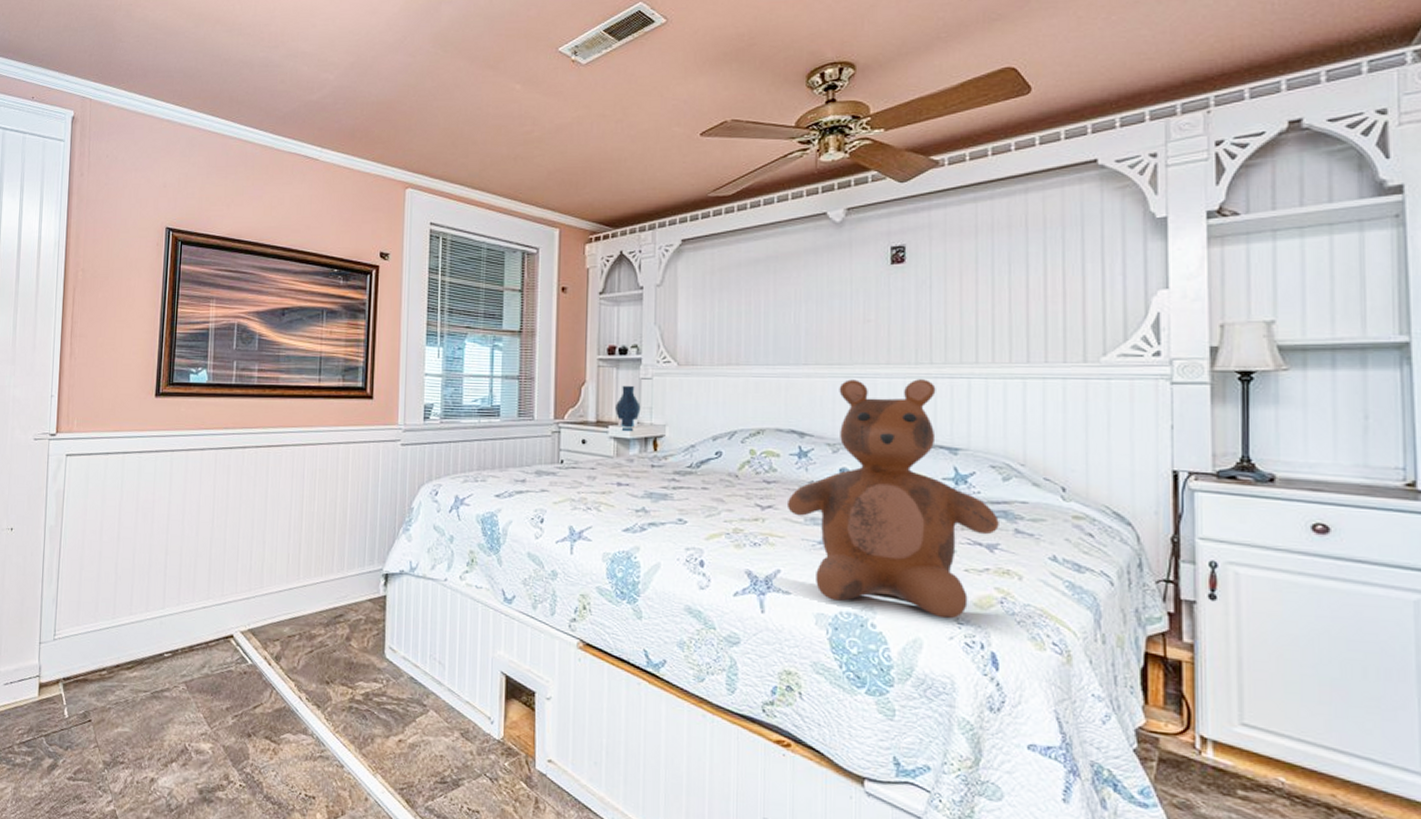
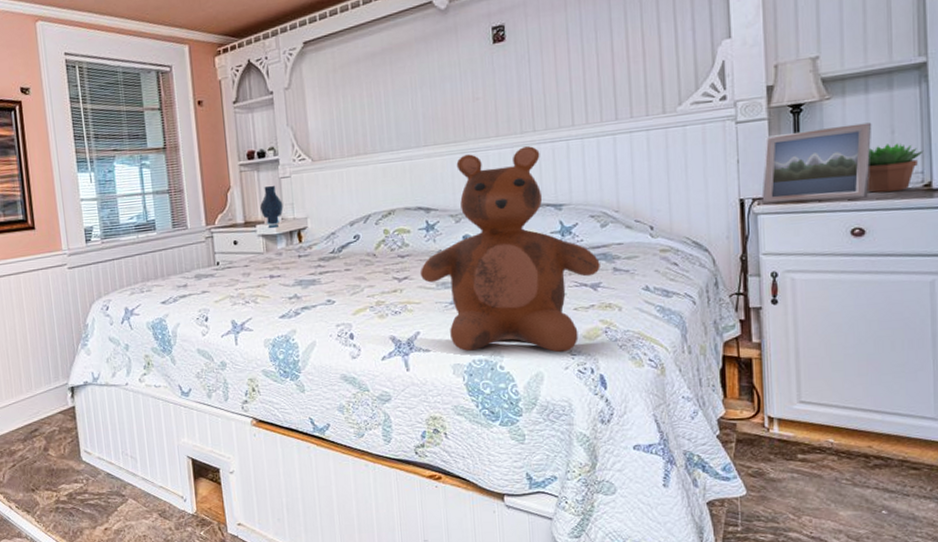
picture frame: none [1200,402,1340,491] -> present [762,122,872,205]
succulent plant: none [1332,430,1406,486] -> present [866,143,924,193]

